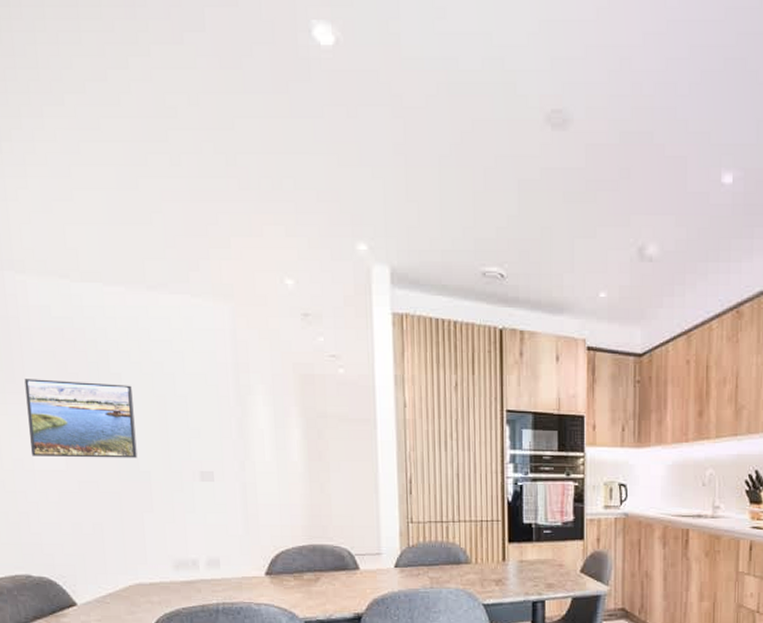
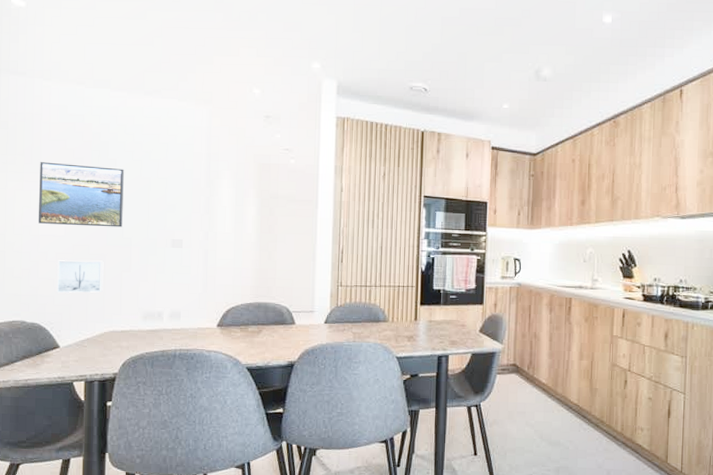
wall art: none [61,499,122,541] -> present [57,260,104,293]

